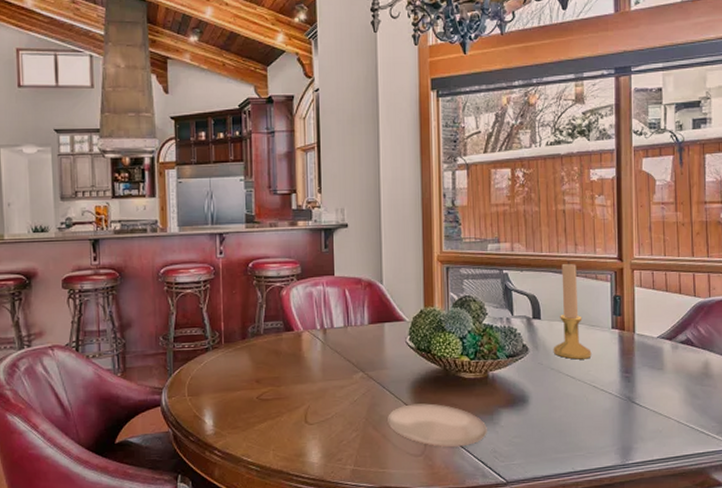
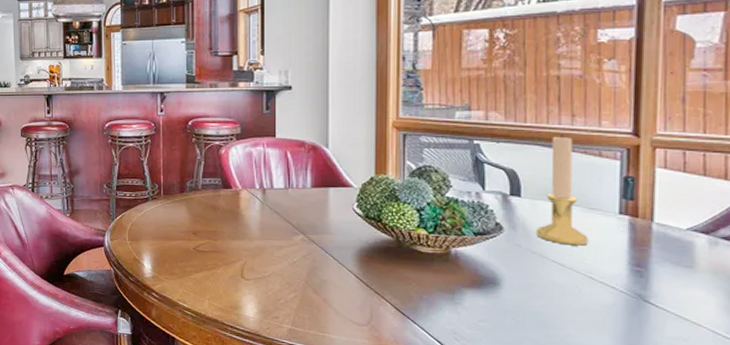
plate: present [388,403,487,448] -> none [330,272,446,323]

